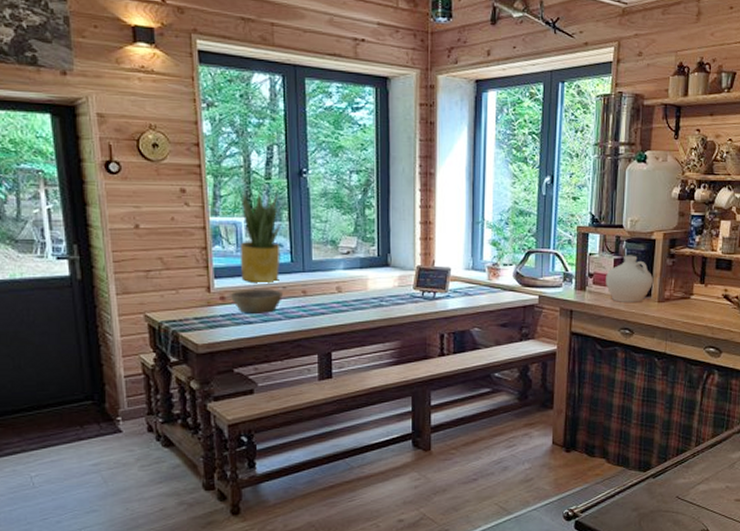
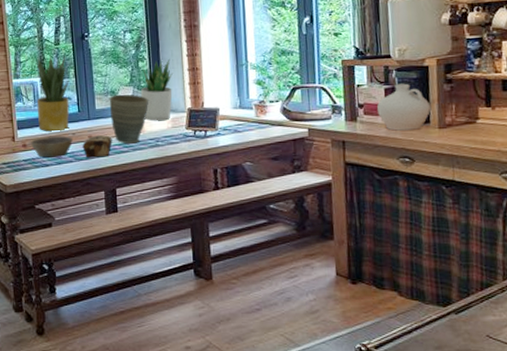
bread loaf: none [294,291,330,316] -> present [82,135,112,158]
vase: none [328,245,375,302] -> present [109,94,149,144]
planter: none [365,208,403,279] -> present [140,59,173,122]

